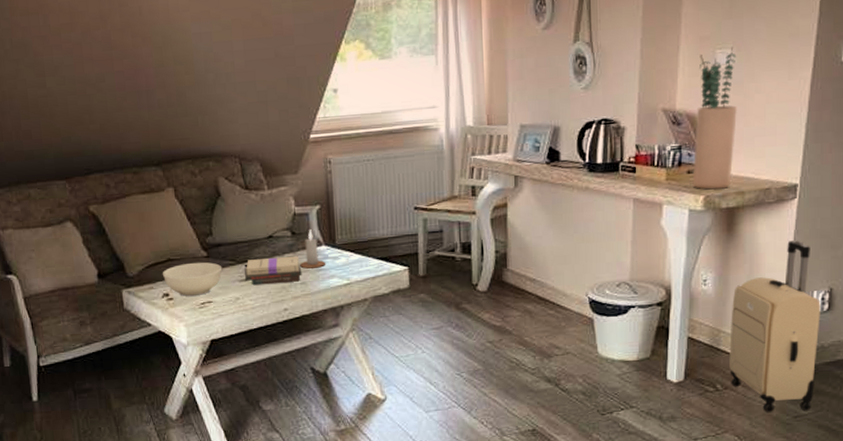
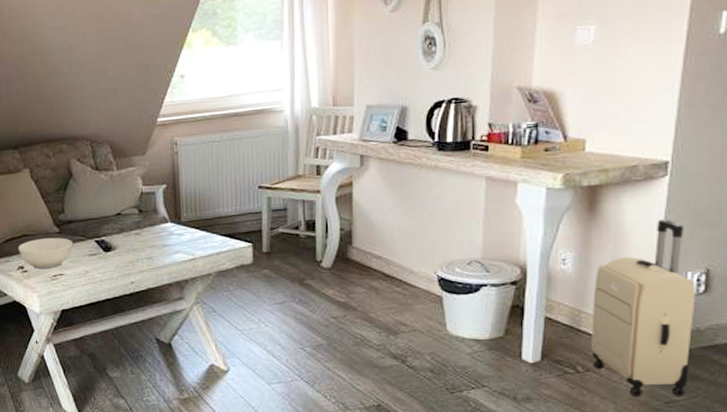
books: present [245,255,302,286] -> none [94,232,148,260]
candle: present [300,229,326,269] -> none [147,207,172,244]
vase: present [692,47,737,190] -> none [550,22,600,168]

